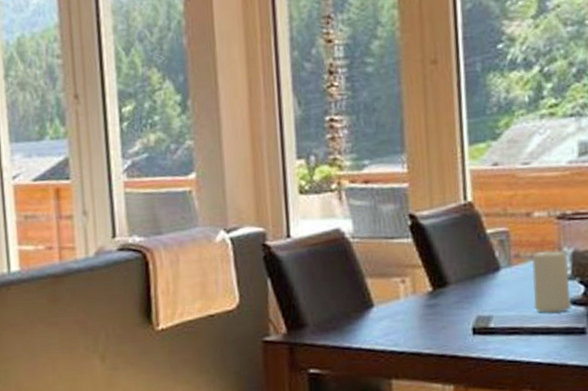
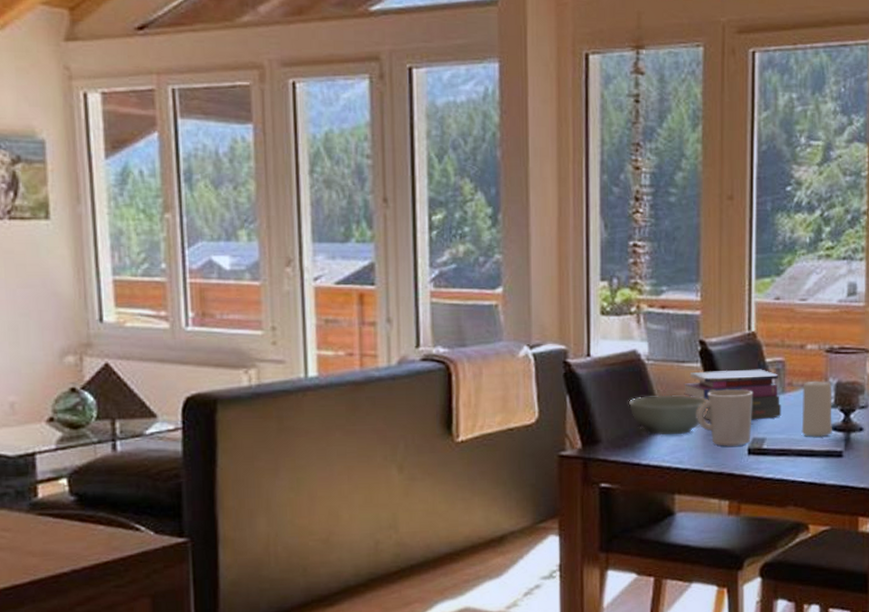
bowl: none [334,273,424,317] -> present [628,394,709,436]
books: none [394,241,509,299] -> present [684,369,781,420]
cup: none [411,264,475,327] -> present [697,389,753,447]

